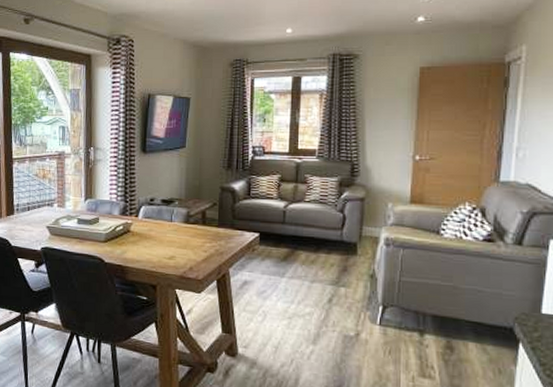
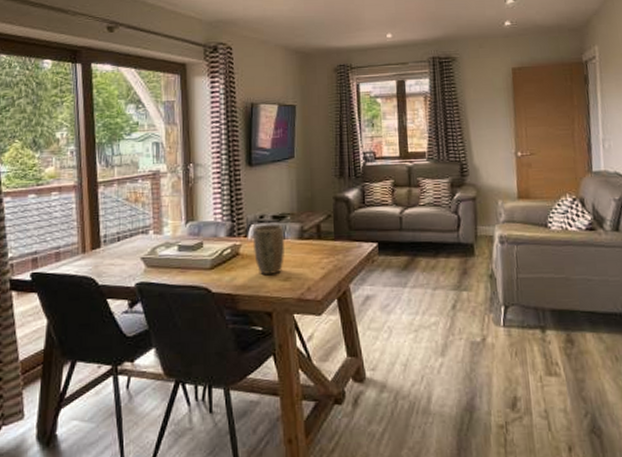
plant pot: none [143,207,172,252] -> present [253,225,285,274]

